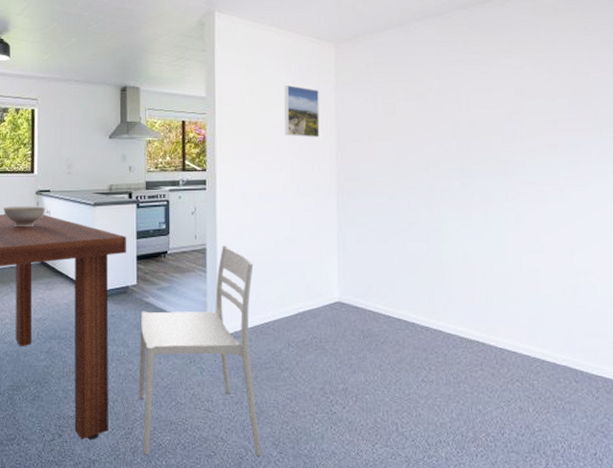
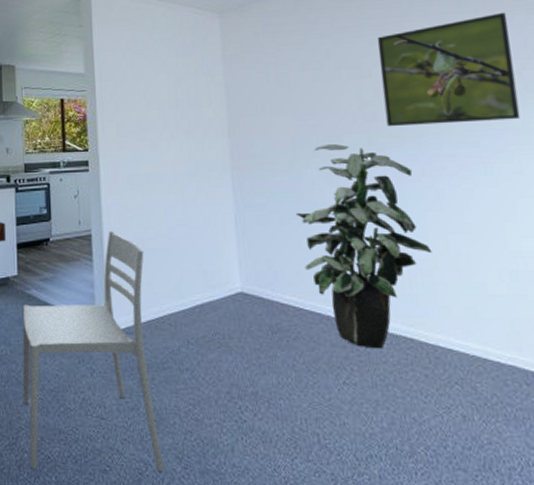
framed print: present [284,85,320,138] -> none [168,59,209,113]
indoor plant: none [391,170,508,352] -> present [295,144,432,349]
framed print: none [477,52,596,156] -> present [377,12,521,127]

